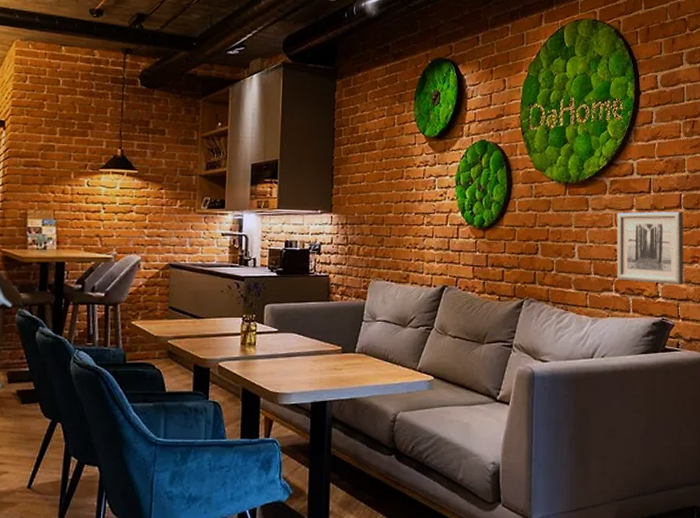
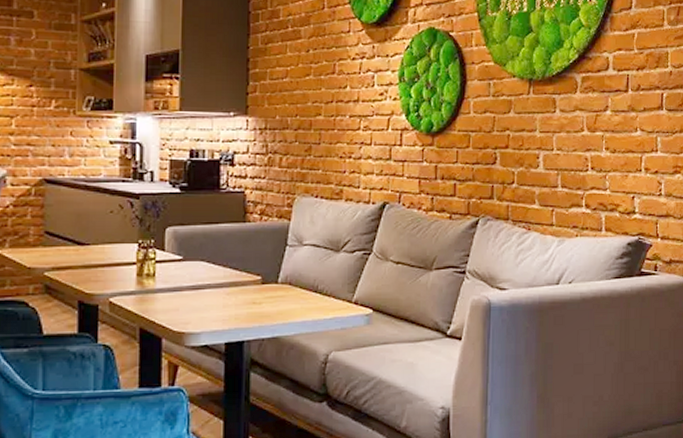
wall art: present [616,211,683,284] -> none [587,113,665,198]

